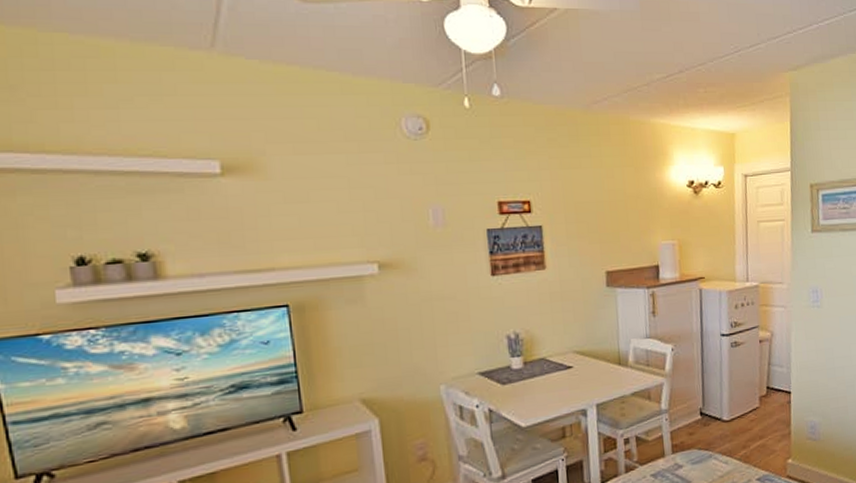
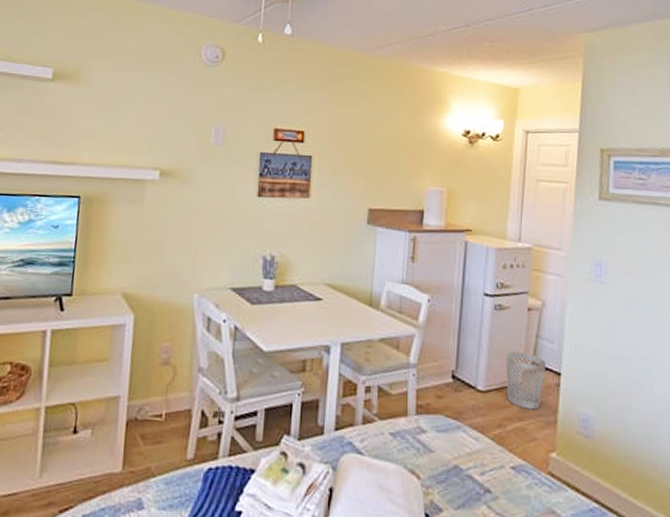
wastebasket: none [744,380,779,428] -> present [506,351,547,410]

